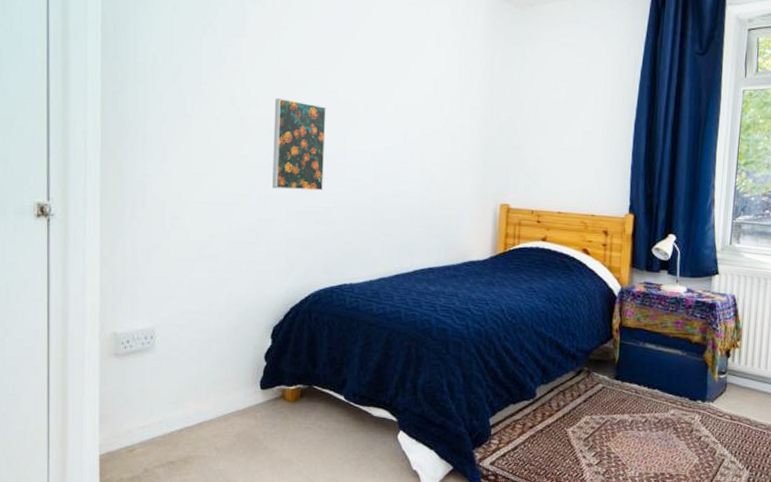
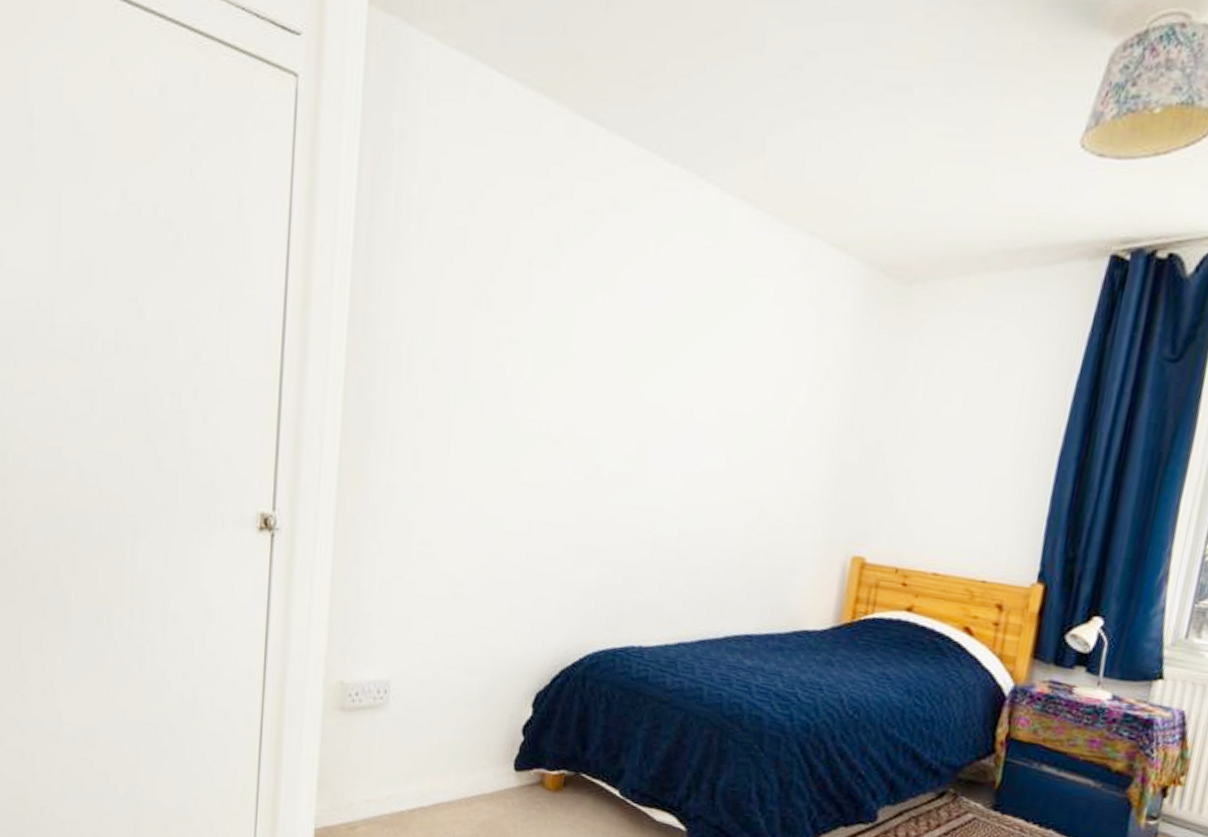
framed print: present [272,98,326,191] -> none [548,396,627,522]

